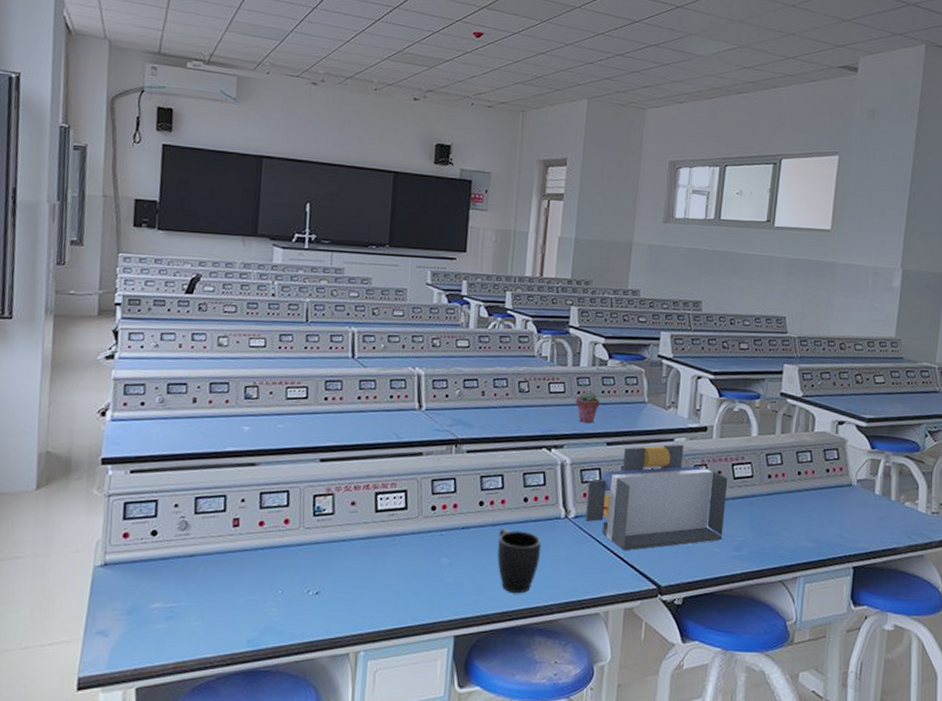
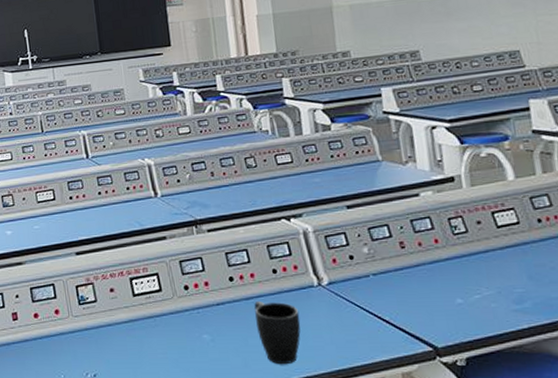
potted succulent: present [575,390,600,423] -> none [305,157,331,189]
desk organizer: present [585,444,728,551] -> none [335,198,498,314]

